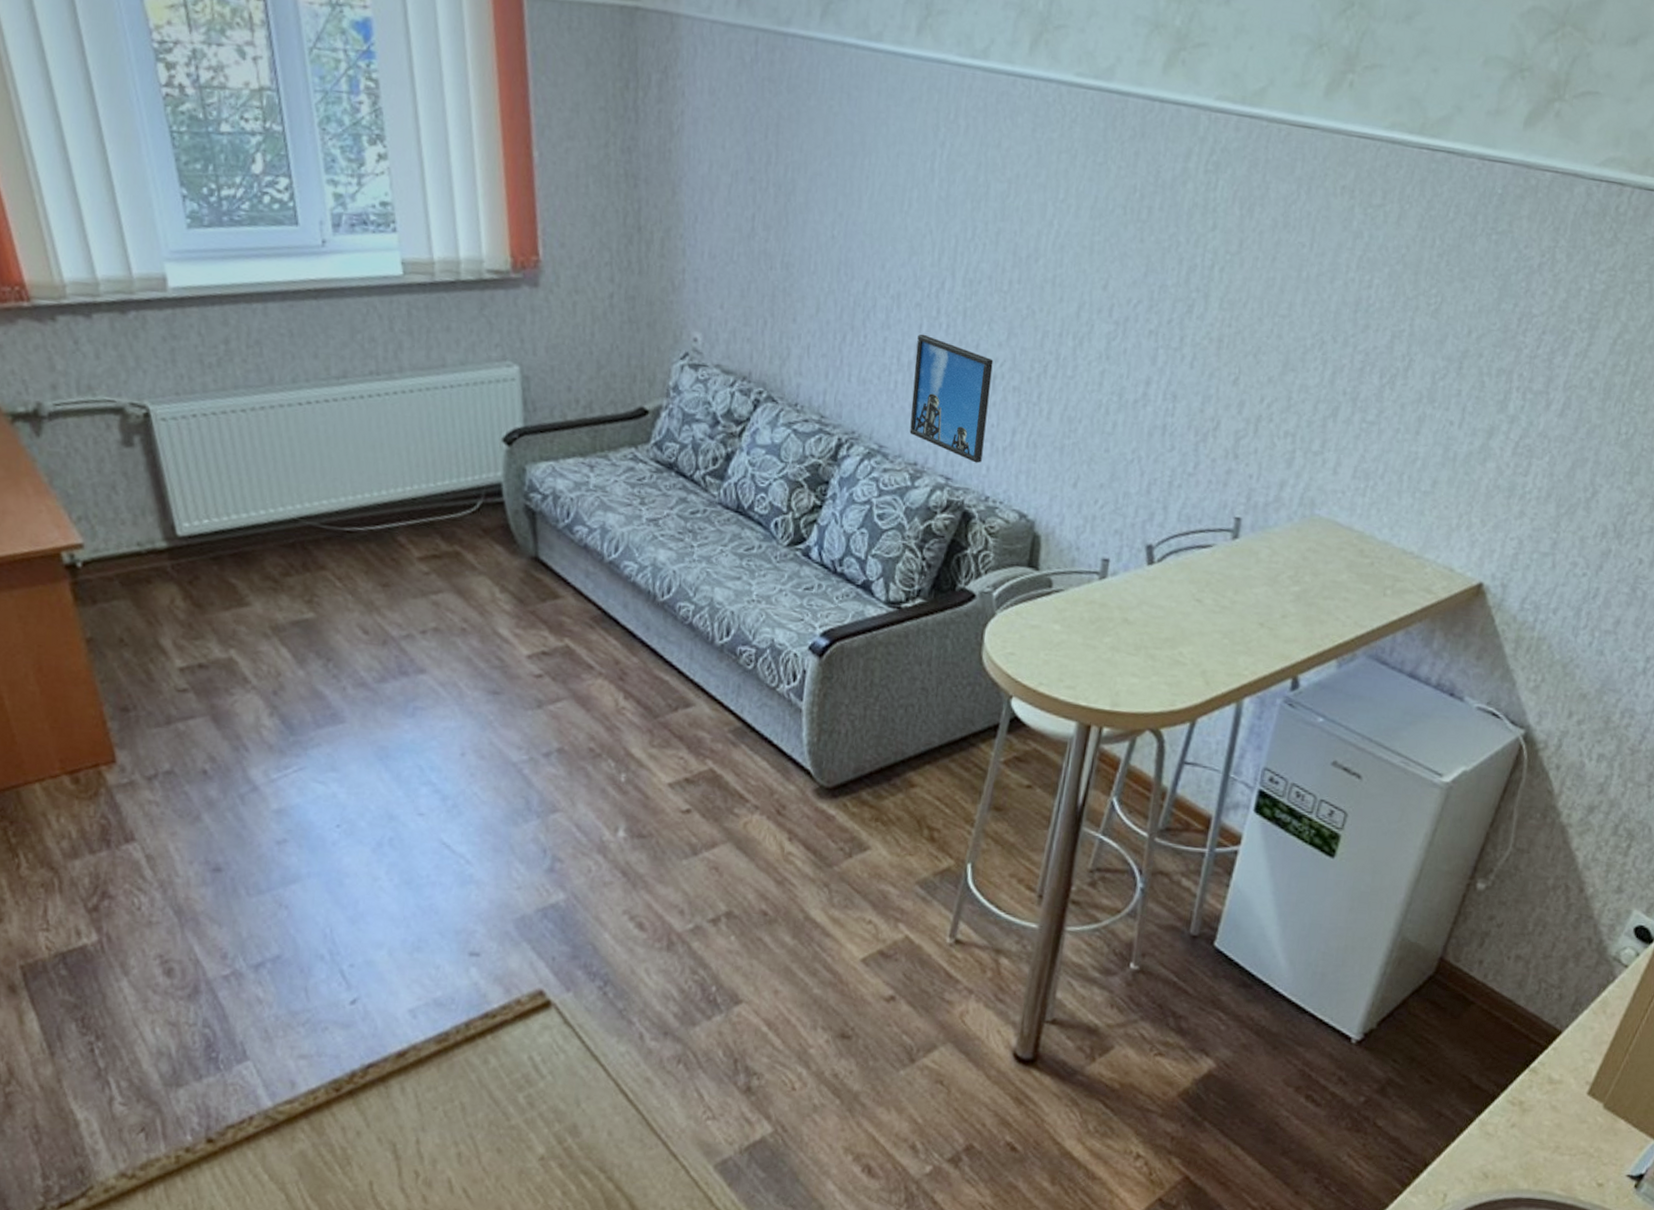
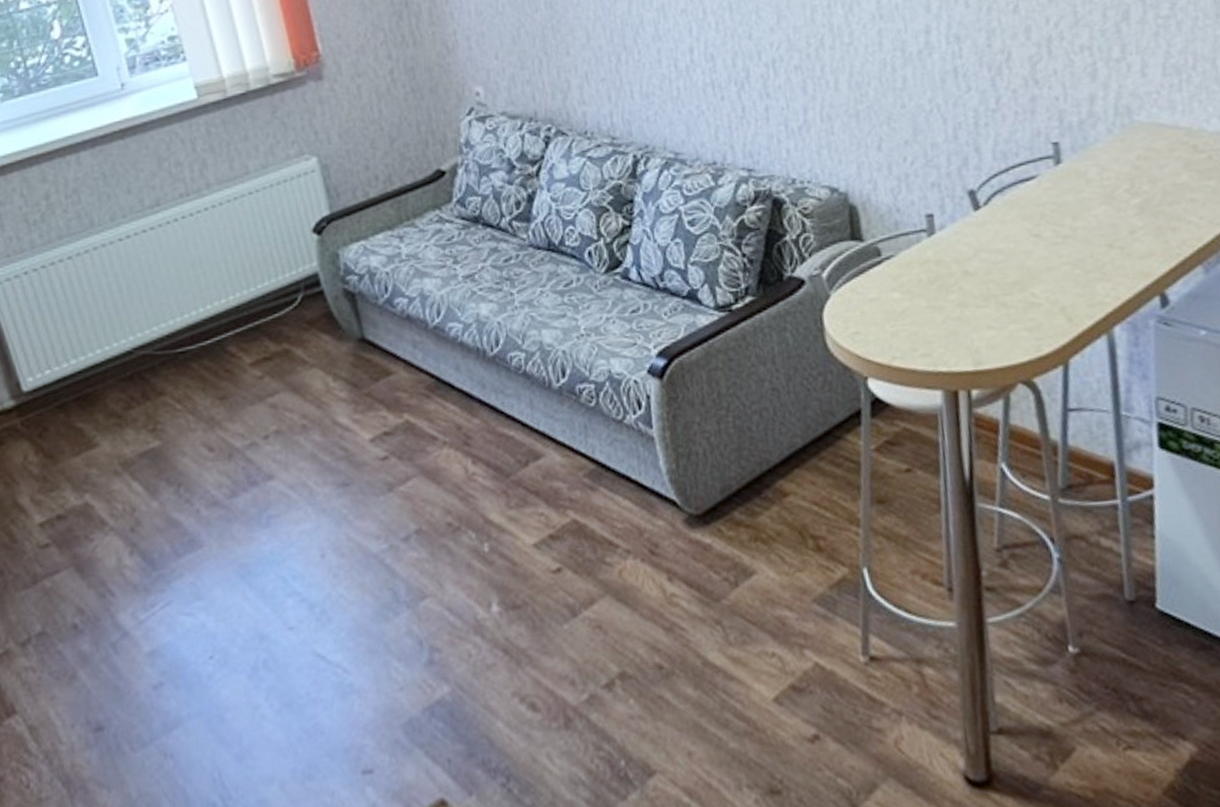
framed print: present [909,334,994,464] -> none [690,37,780,149]

